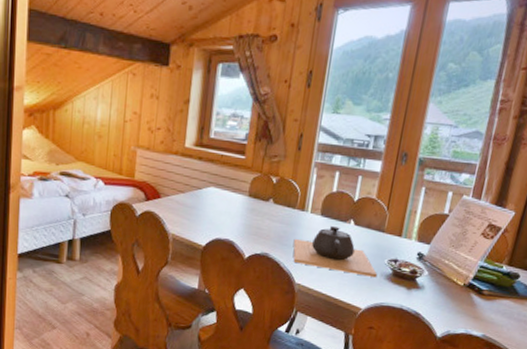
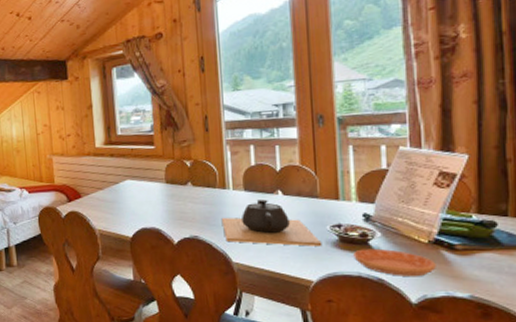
saucer: none [400,284,465,314] -> present [353,248,436,277]

